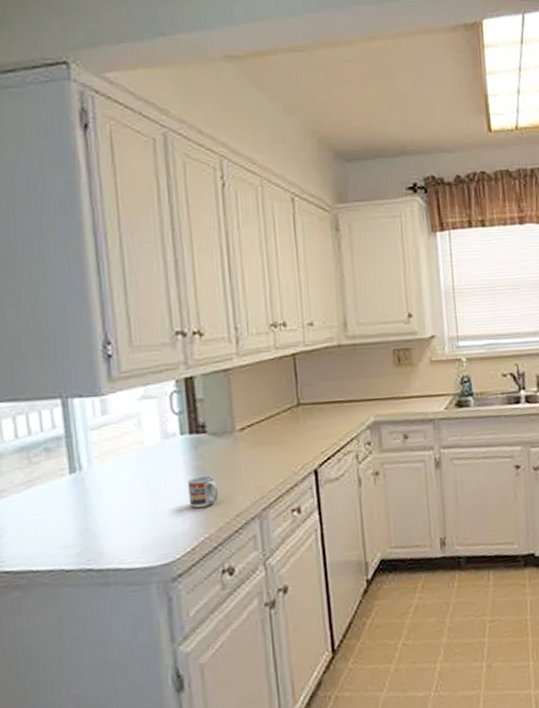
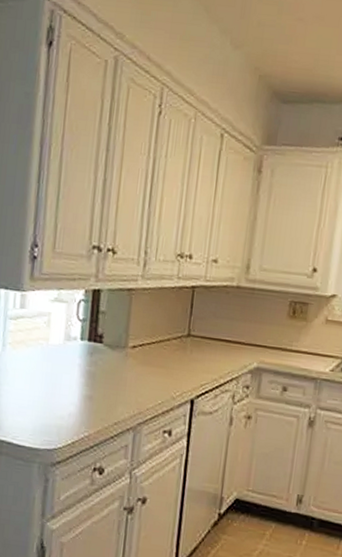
cup: present [188,475,219,508] -> none [77,380,104,409]

